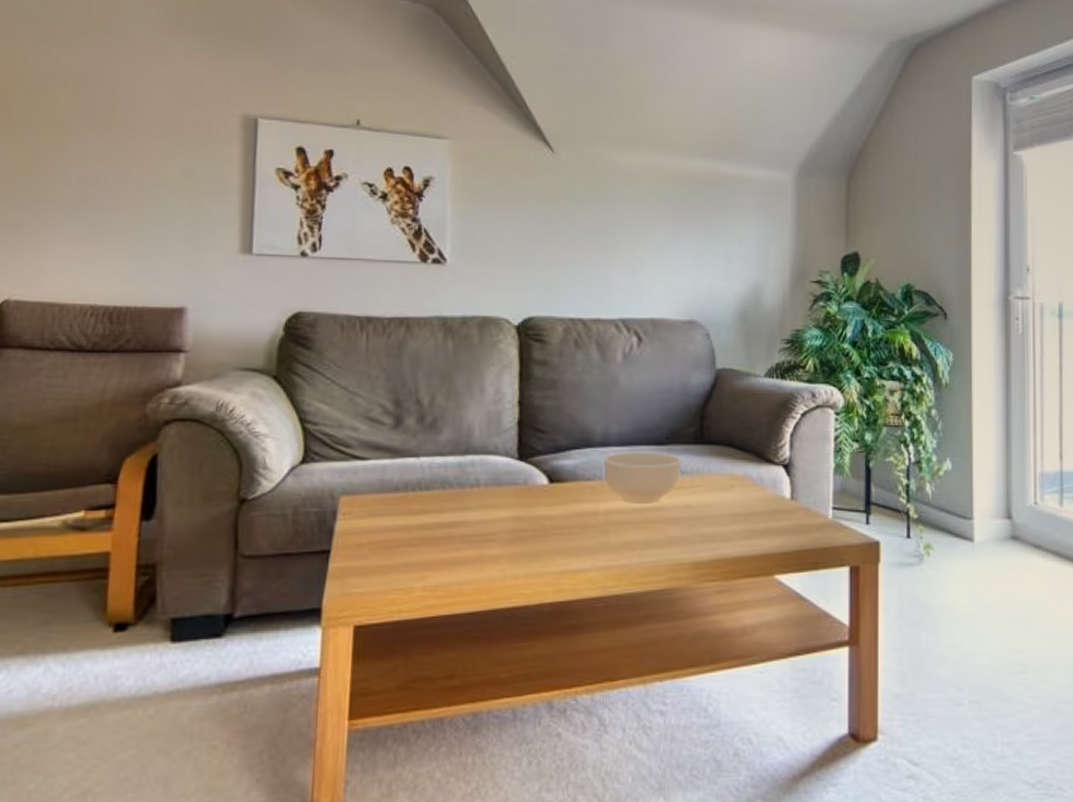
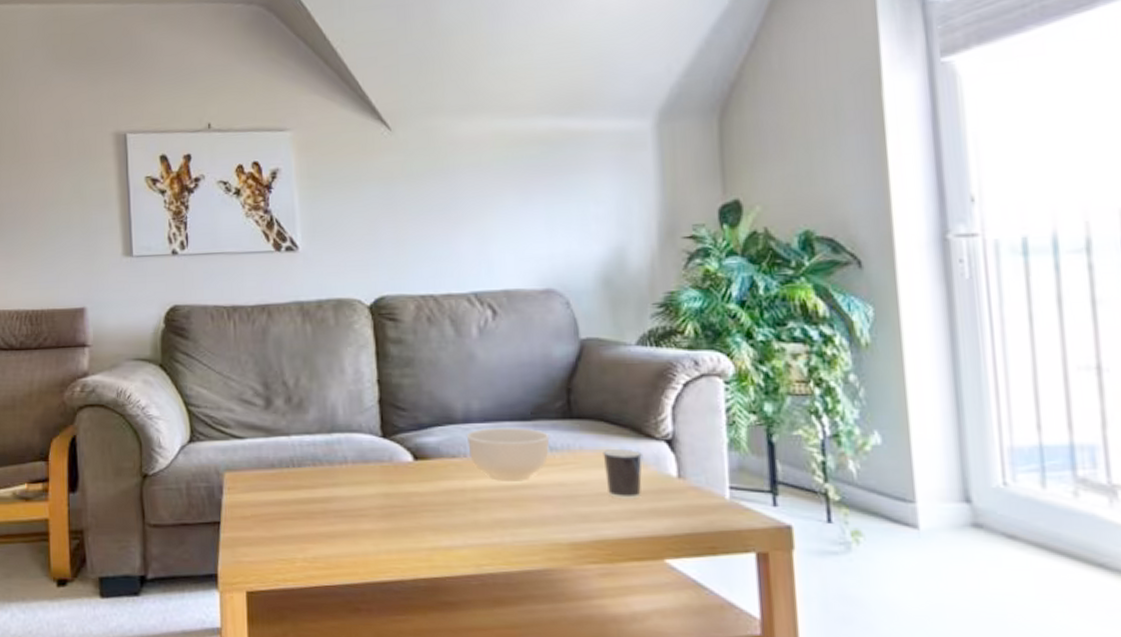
mug: none [728,473,762,520] -> present [603,450,642,499]

